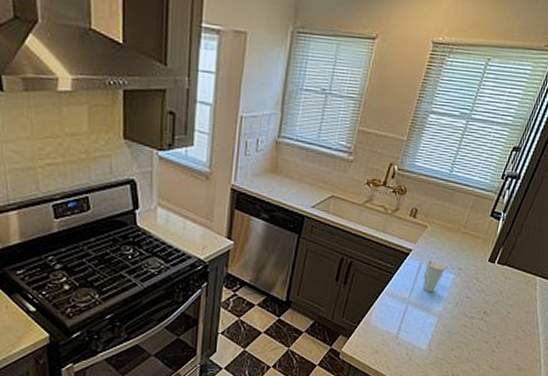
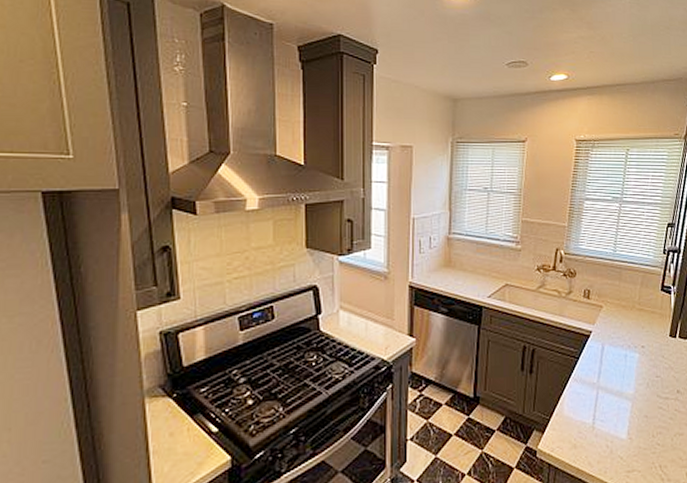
cup: present [422,260,446,293] -> none [607,340,629,375]

